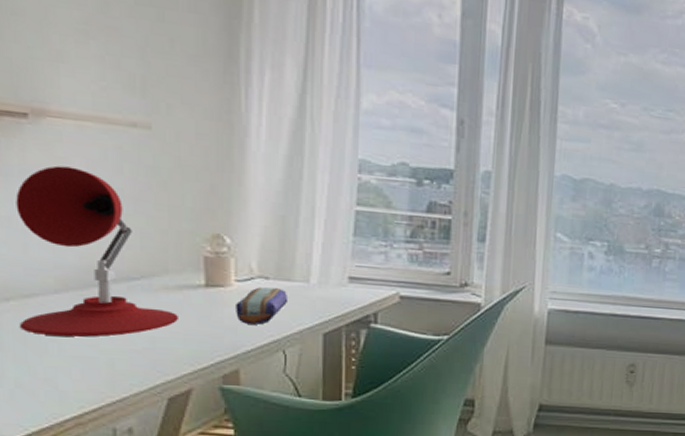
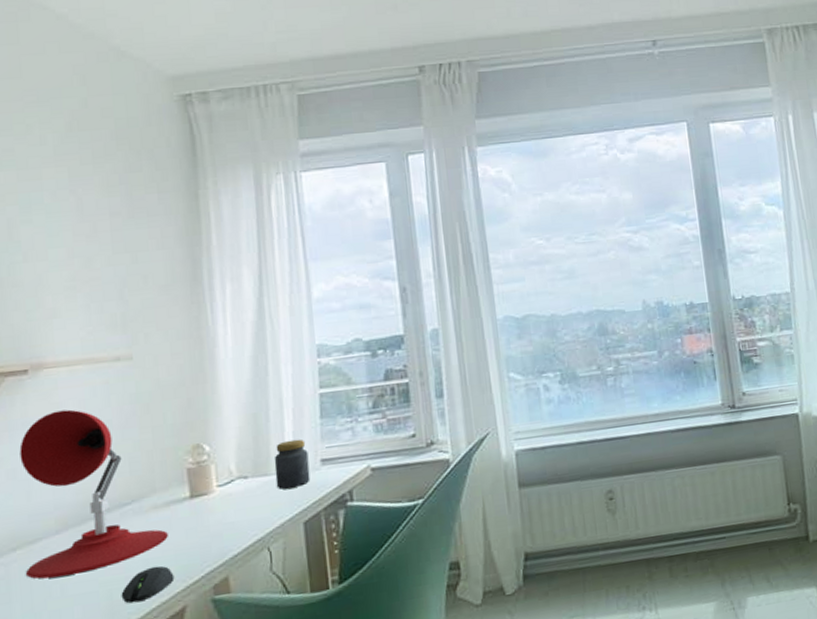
computer mouse: none [123,345,182,376] -> present [121,565,175,604]
pencil case: present [236,287,289,325] -> none [219,485,268,528]
jar: none [298,250,336,299] -> present [274,439,311,490]

